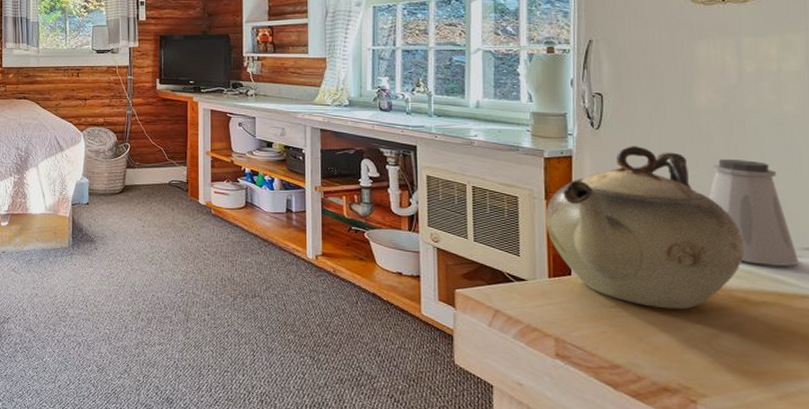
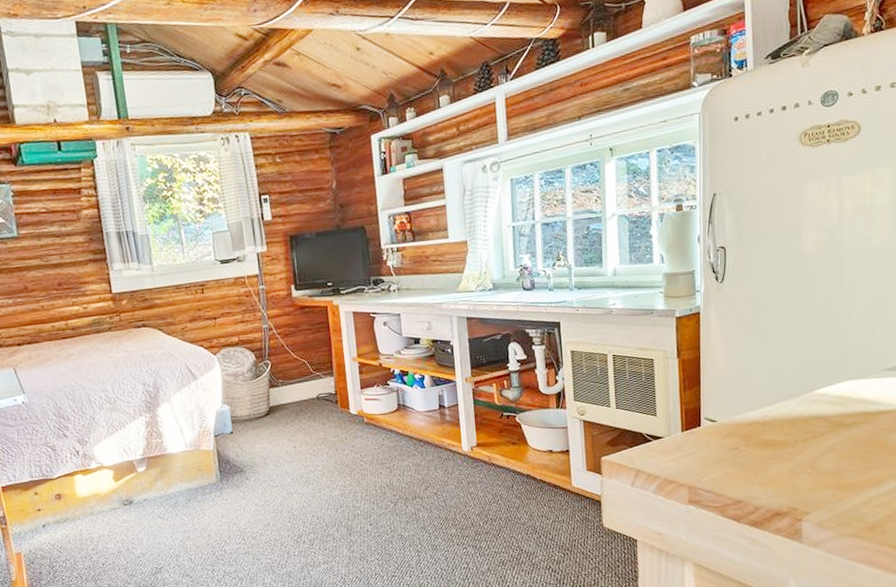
teapot: present [545,146,745,310] -> none [677,294,841,443]
saltshaker: present [707,159,799,266] -> none [812,294,882,390]

